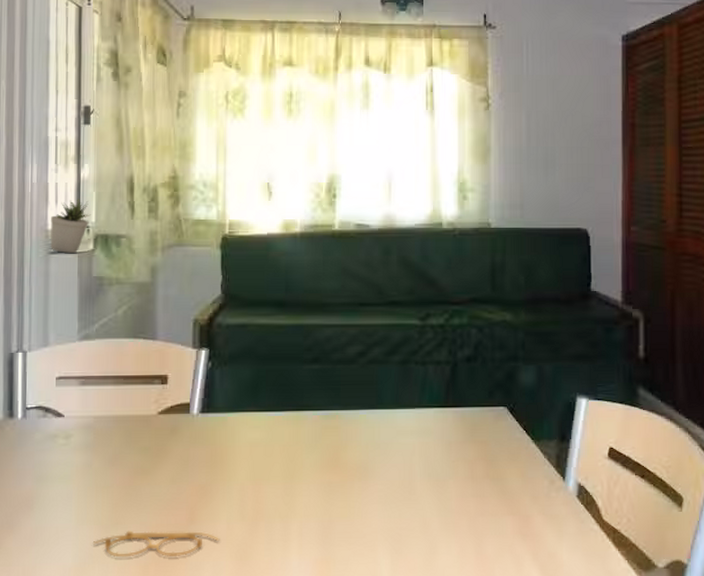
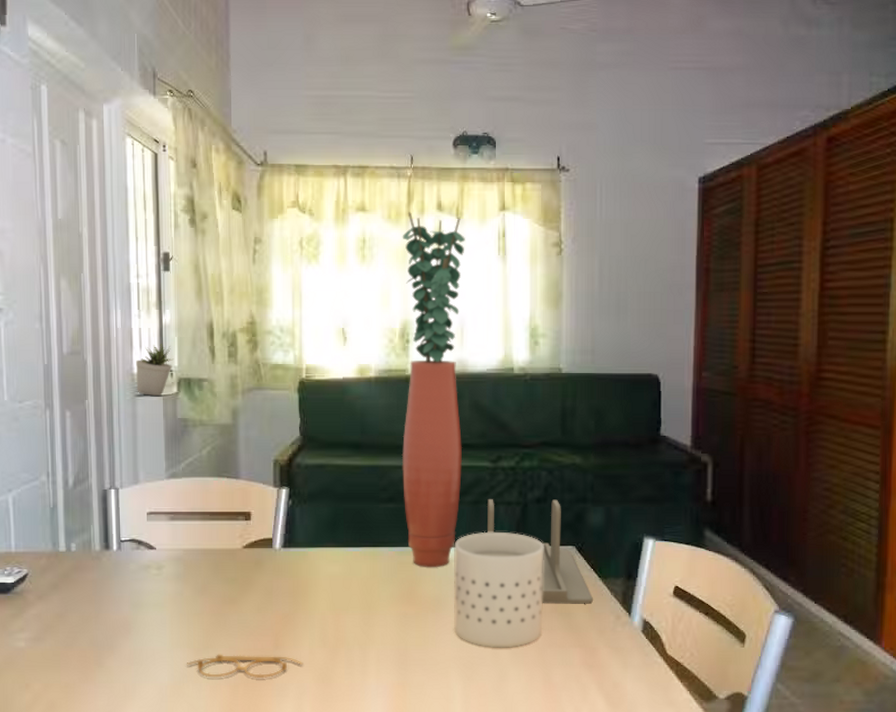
vase: none [327,67,393,431] -> present [401,212,465,567]
mug: none [381,393,475,518] -> present [454,531,544,648]
napkin holder: none [416,357,526,468] -> present [487,498,593,603]

